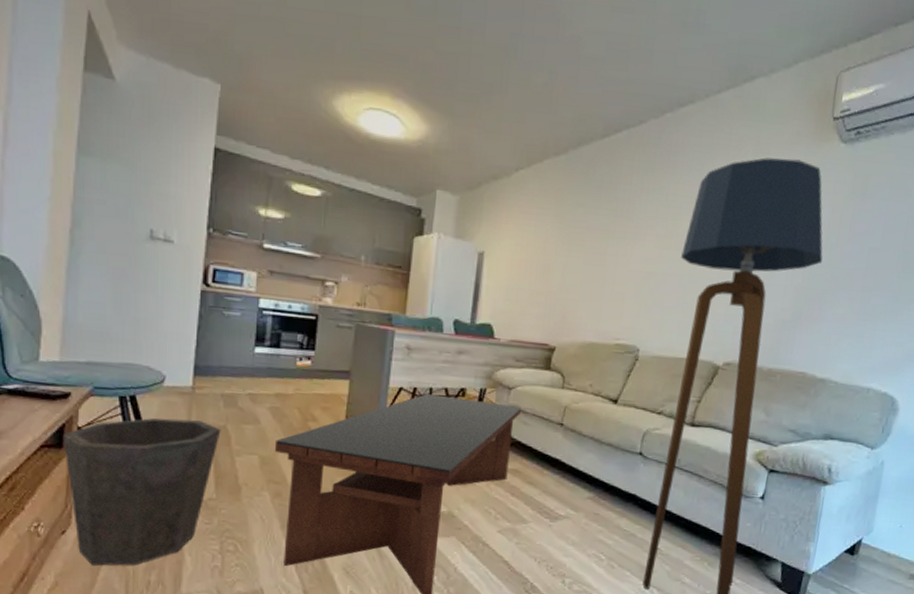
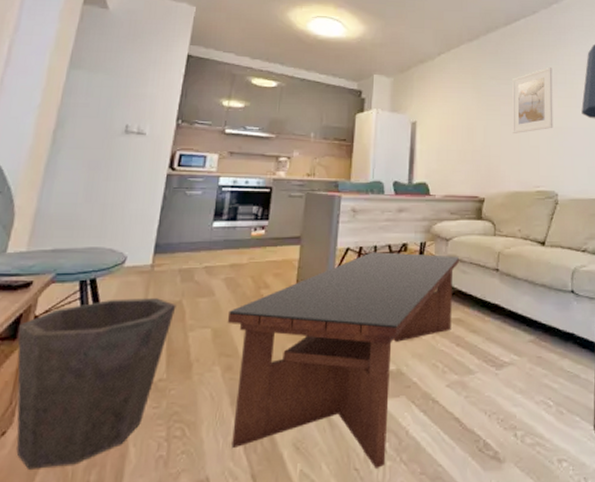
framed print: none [596,197,654,276] -> present [512,67,553,133]

